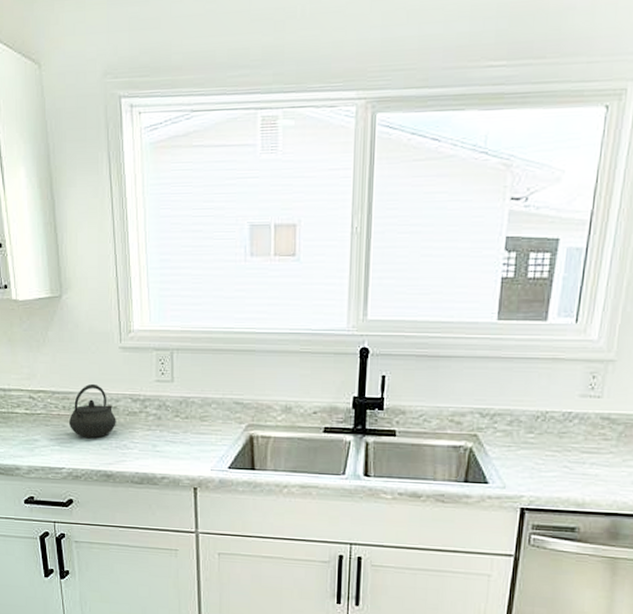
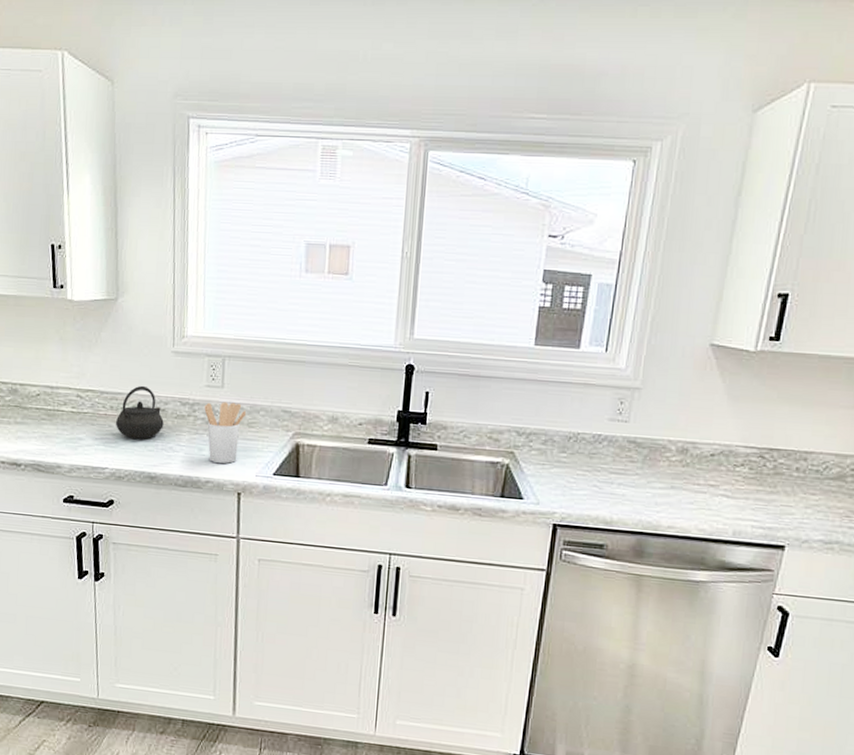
utensil holder: none [155,396,198,459] -> present [204,402,247,464]

